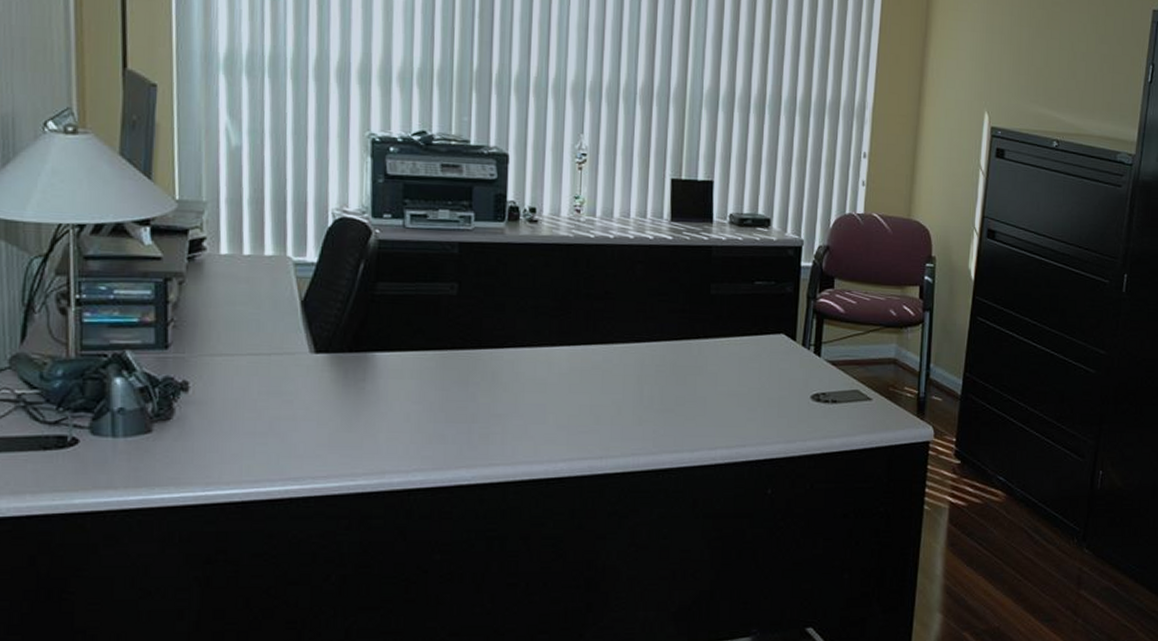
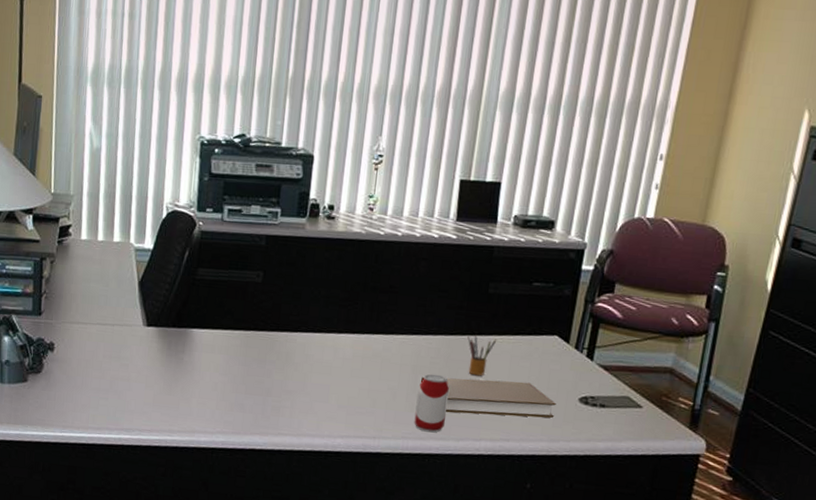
beverage can: none [643,383,679,446] -> present [414,373,450,432]
book: none [648,383,789,423] -> present [421,376,556,418]
pencil box: none [693,338,724,381] -> present [467,334,497,376]

